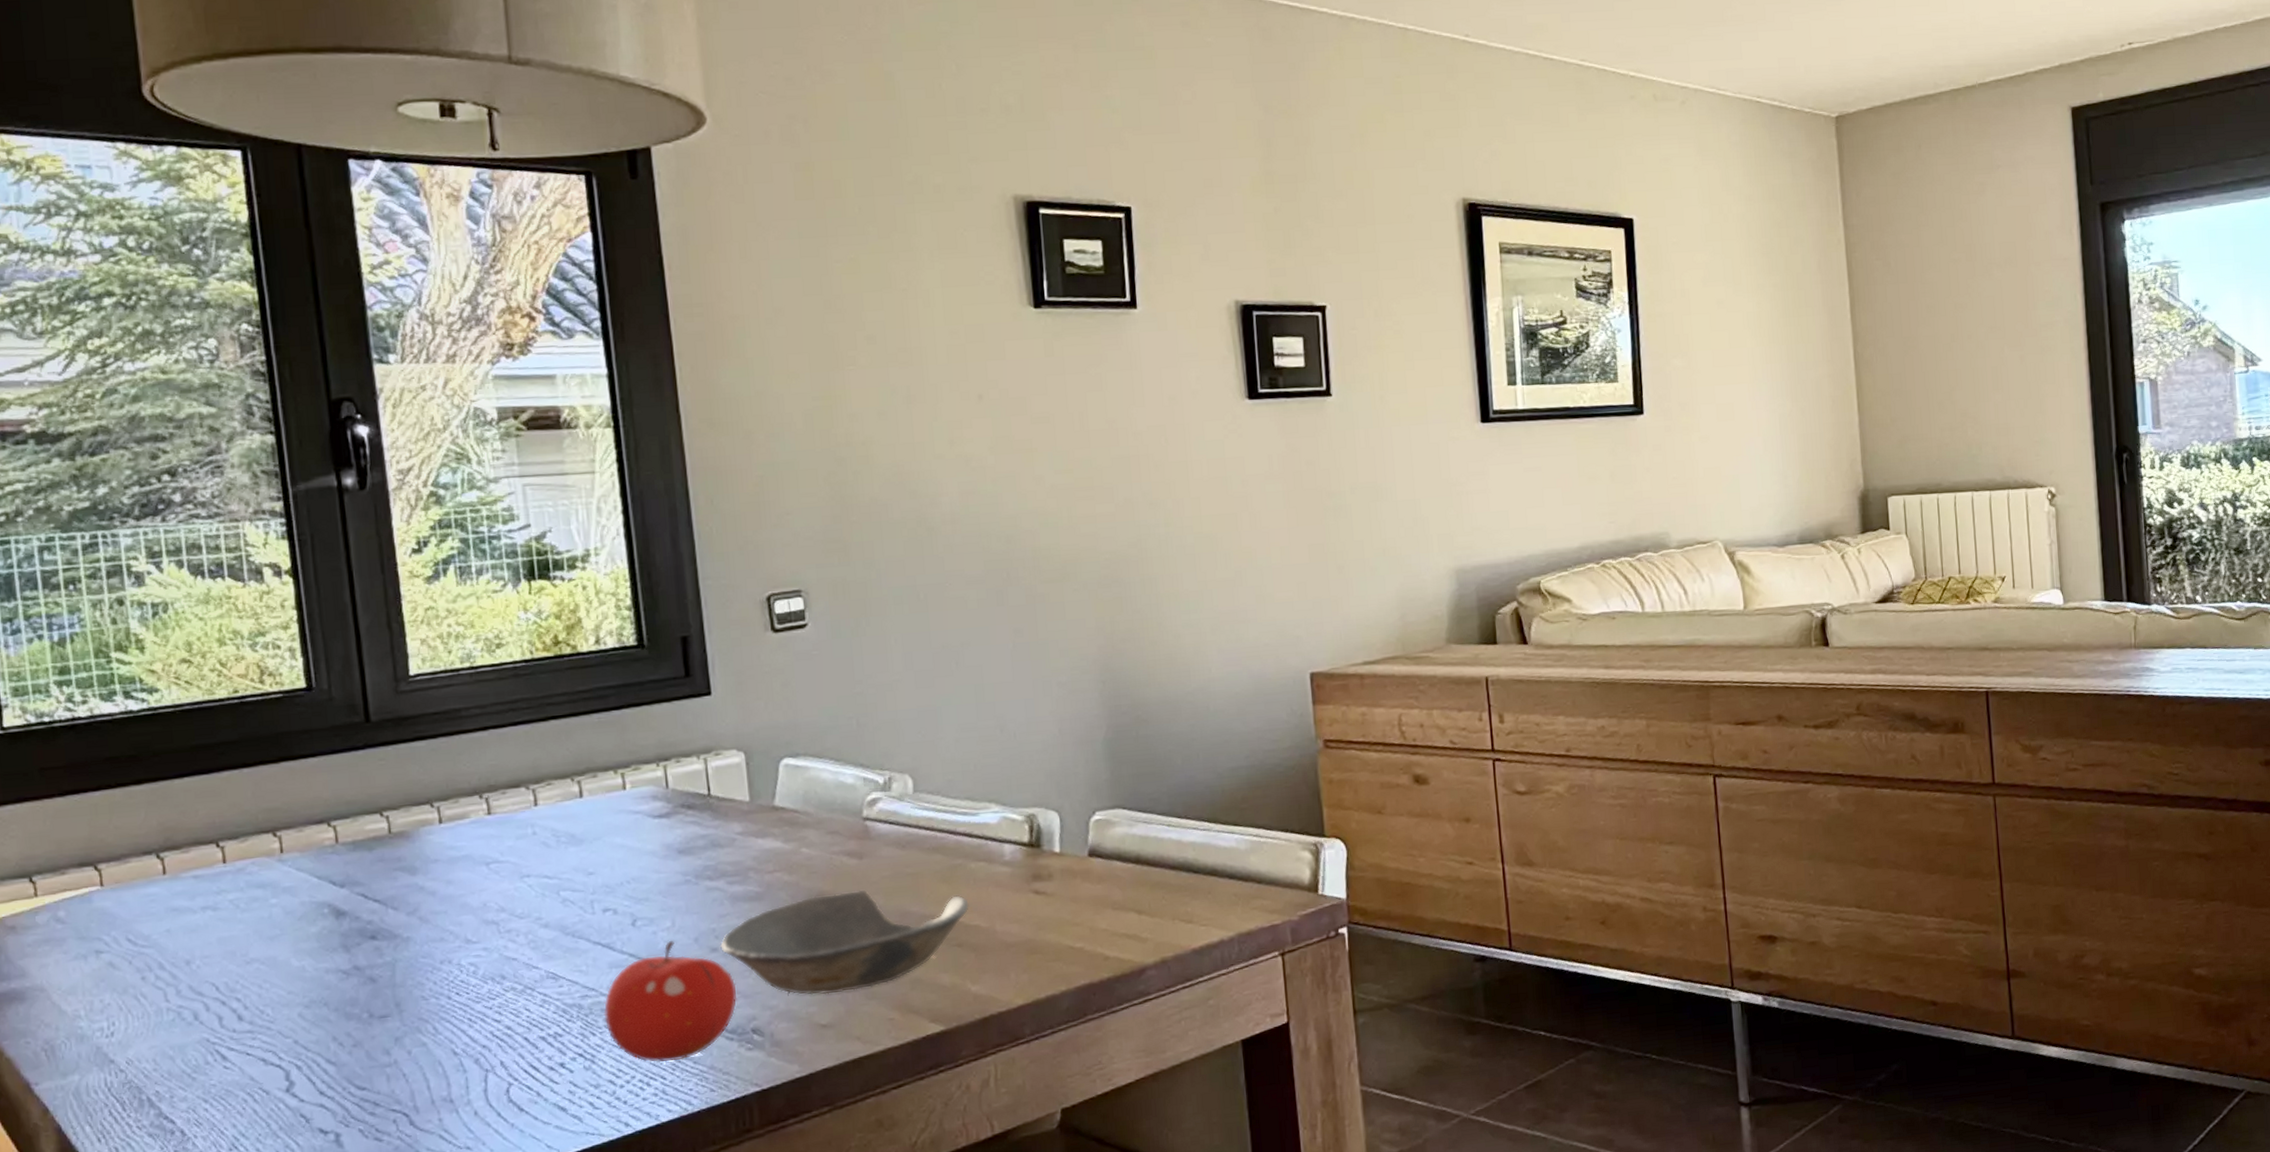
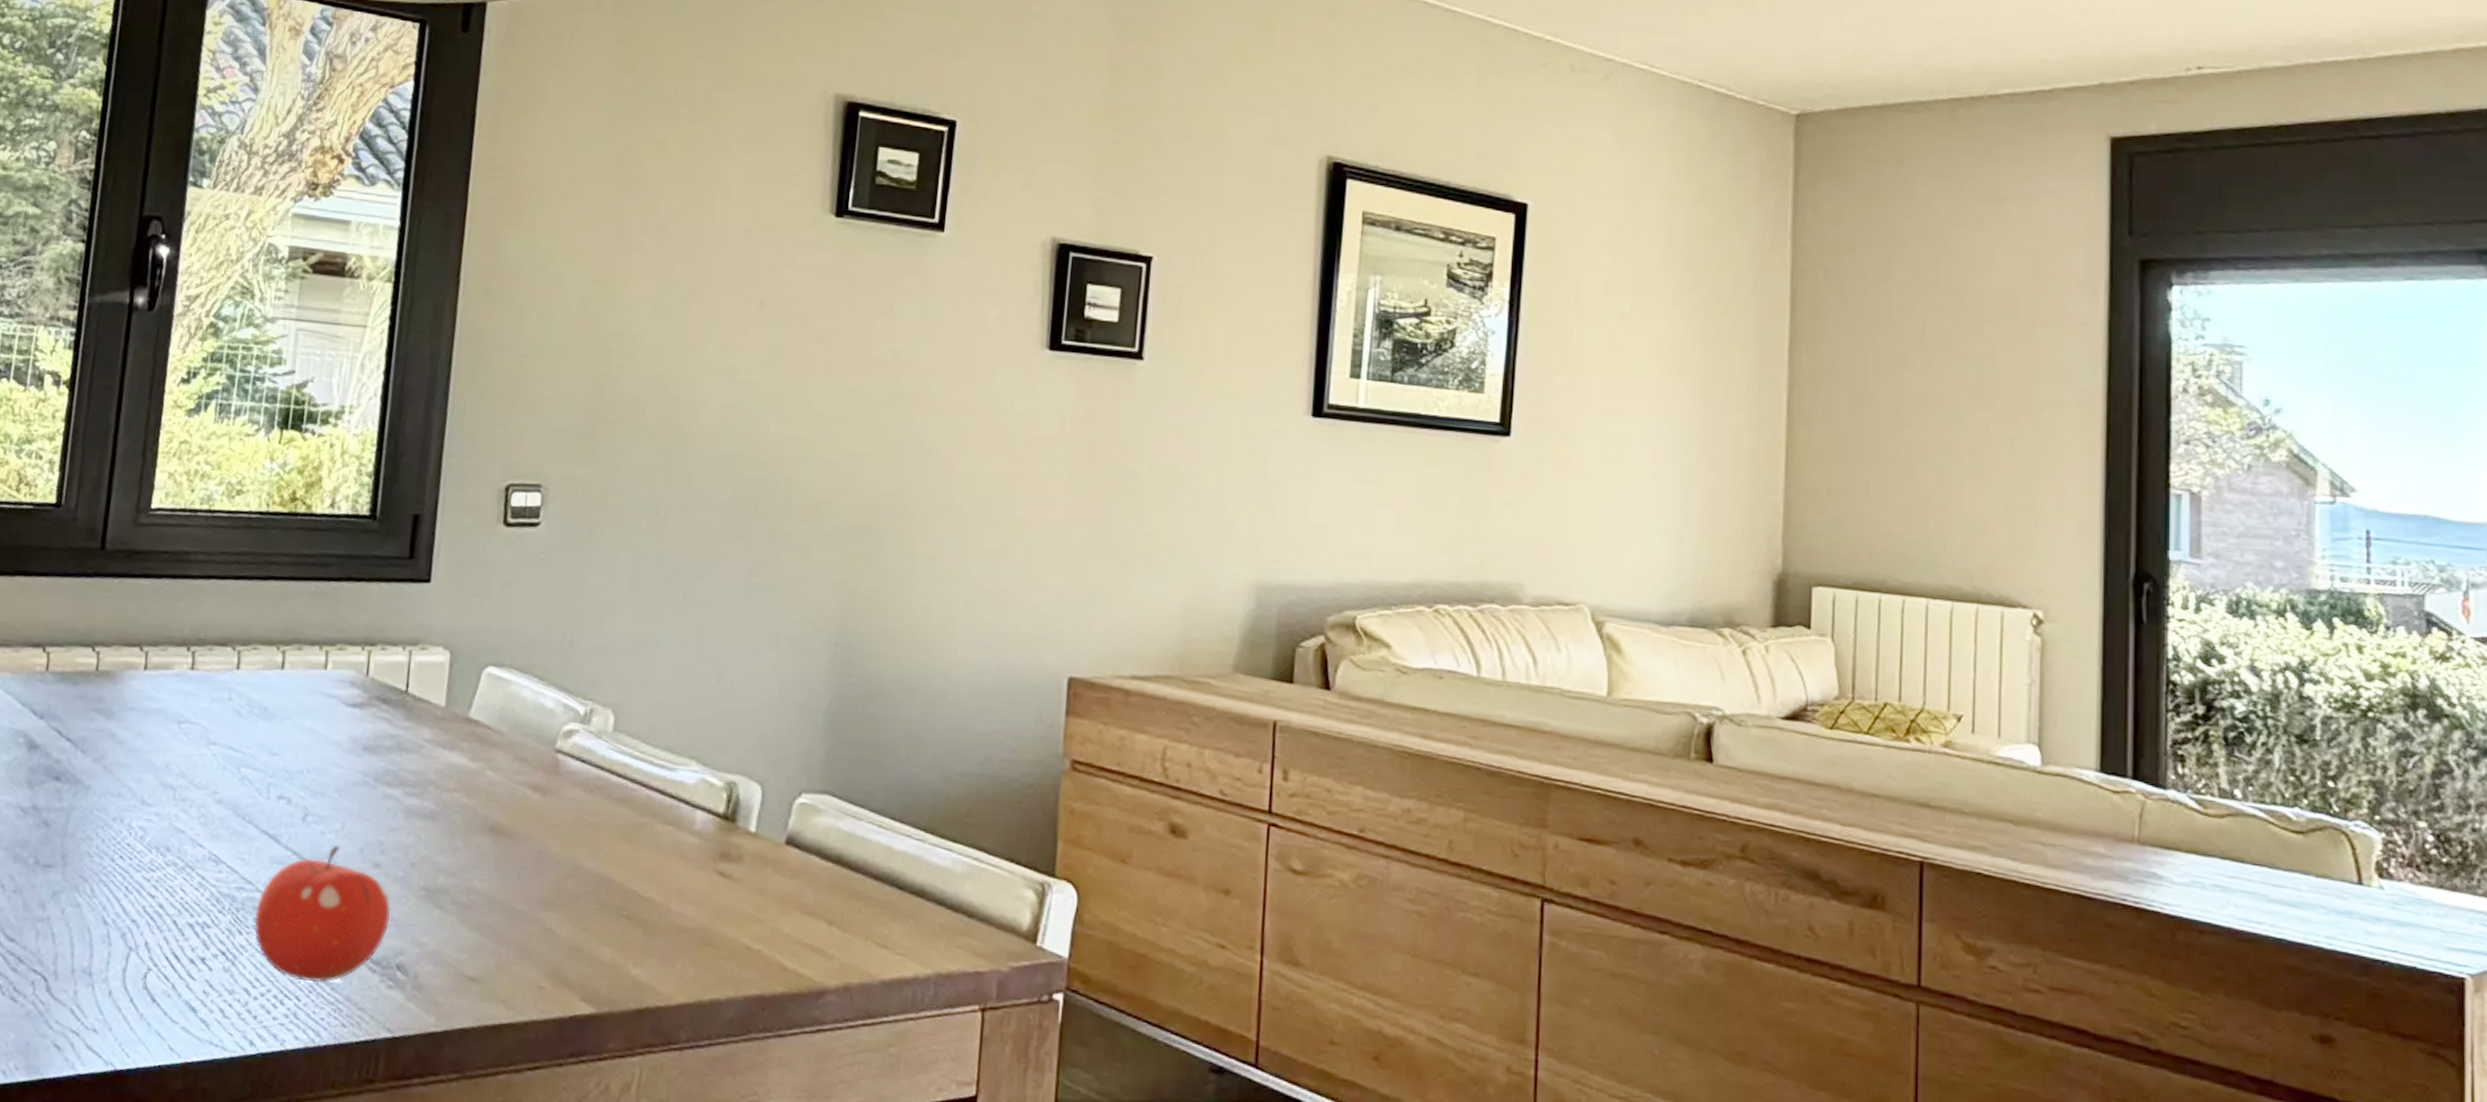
bowl: present [719,890,969,995] -> none [383,827,647,946]

